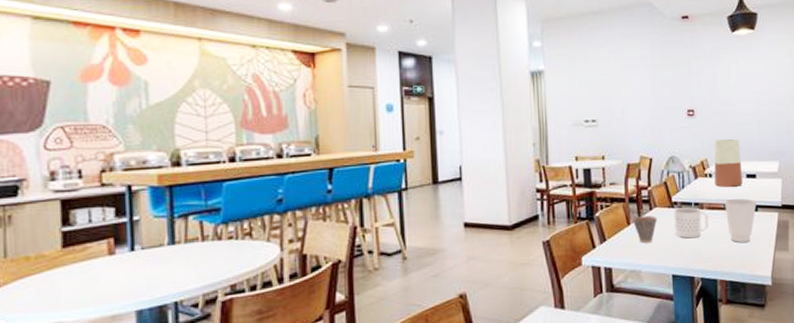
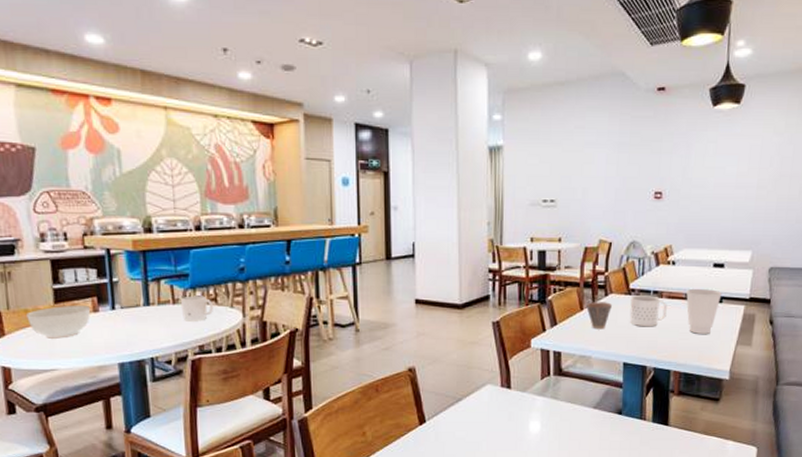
bowl: none [26,247,106,288] -> present [25,304,91,339]
mug: none [210,230,247,259] -> present [180,295,213,321]
vase: present [714,138,742,187] -> none [678,224,710,276]

